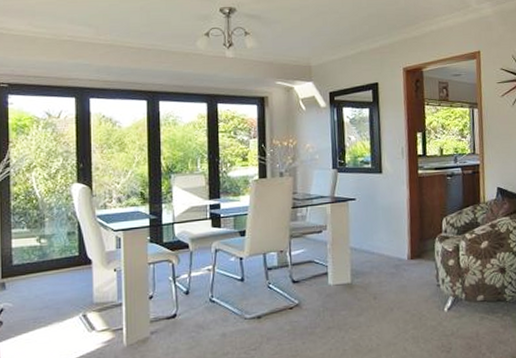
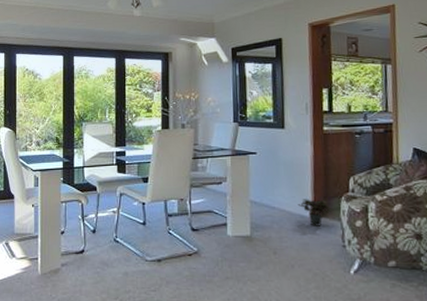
potted plant: none [395,242,429,269] -> present [297,199,334,226]

